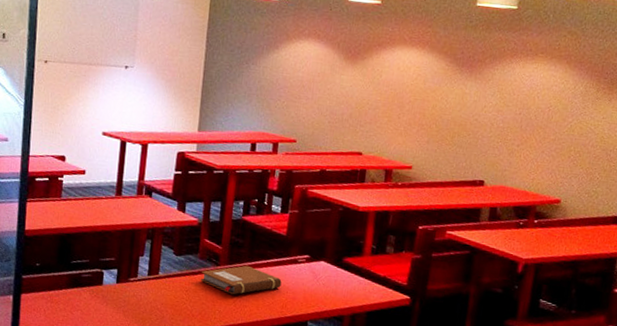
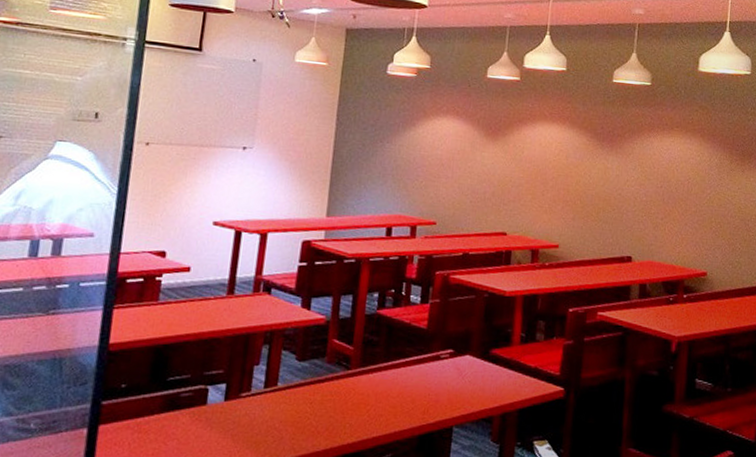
notebook: present [200,265,282,295] -> none [327,366,423,403]

